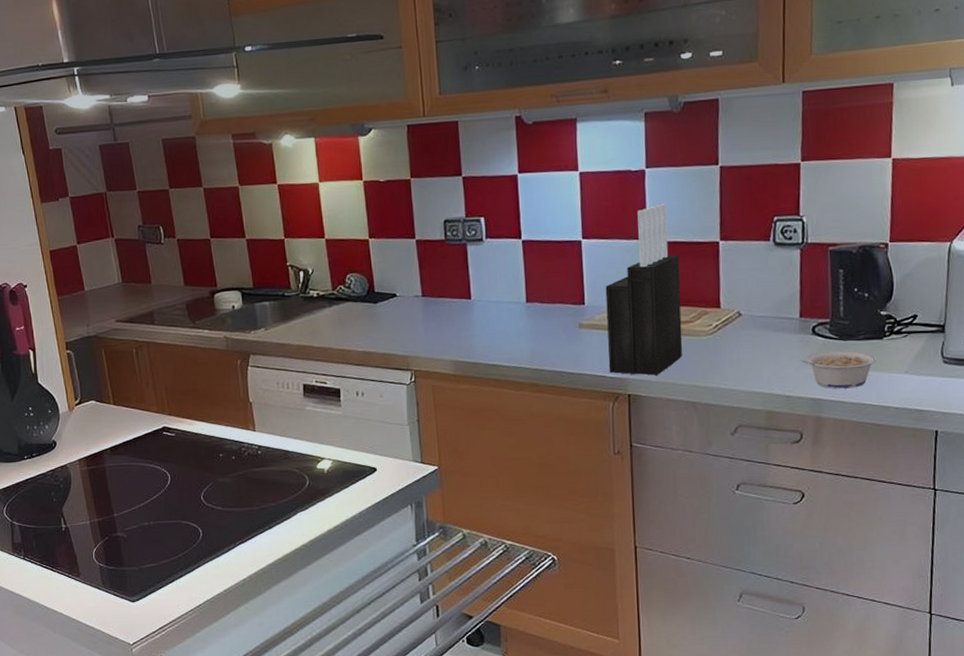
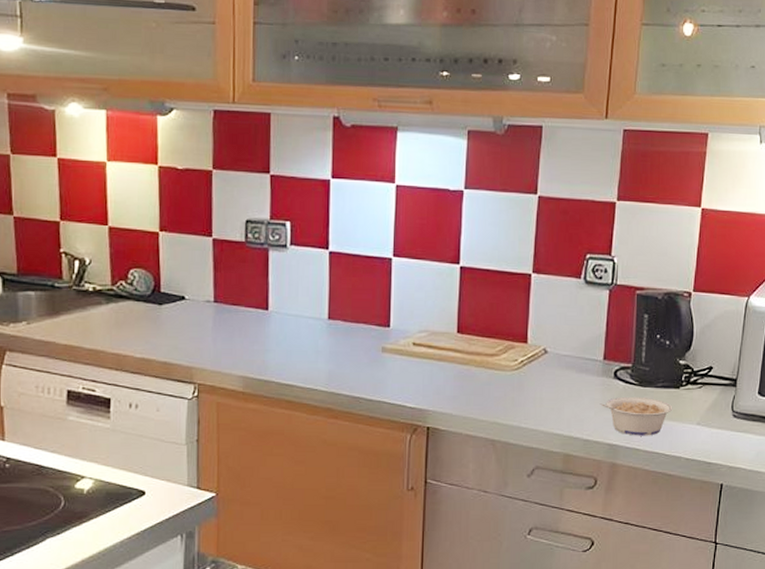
knife block: present [605,203,683,376] -> none [409,228,491,409]

